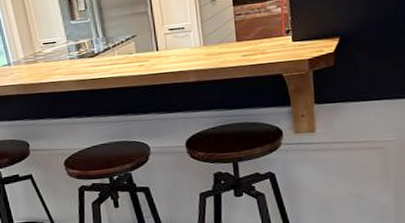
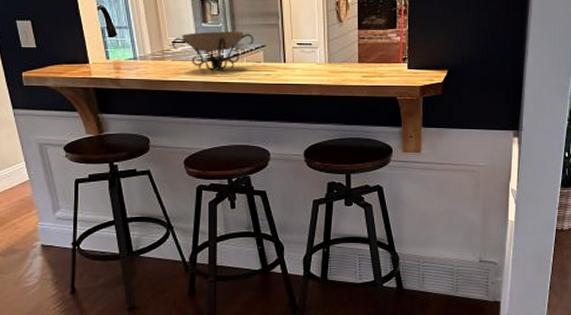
decorative bowl: none [43,24,124,69] -> present [172,31,254,71]

